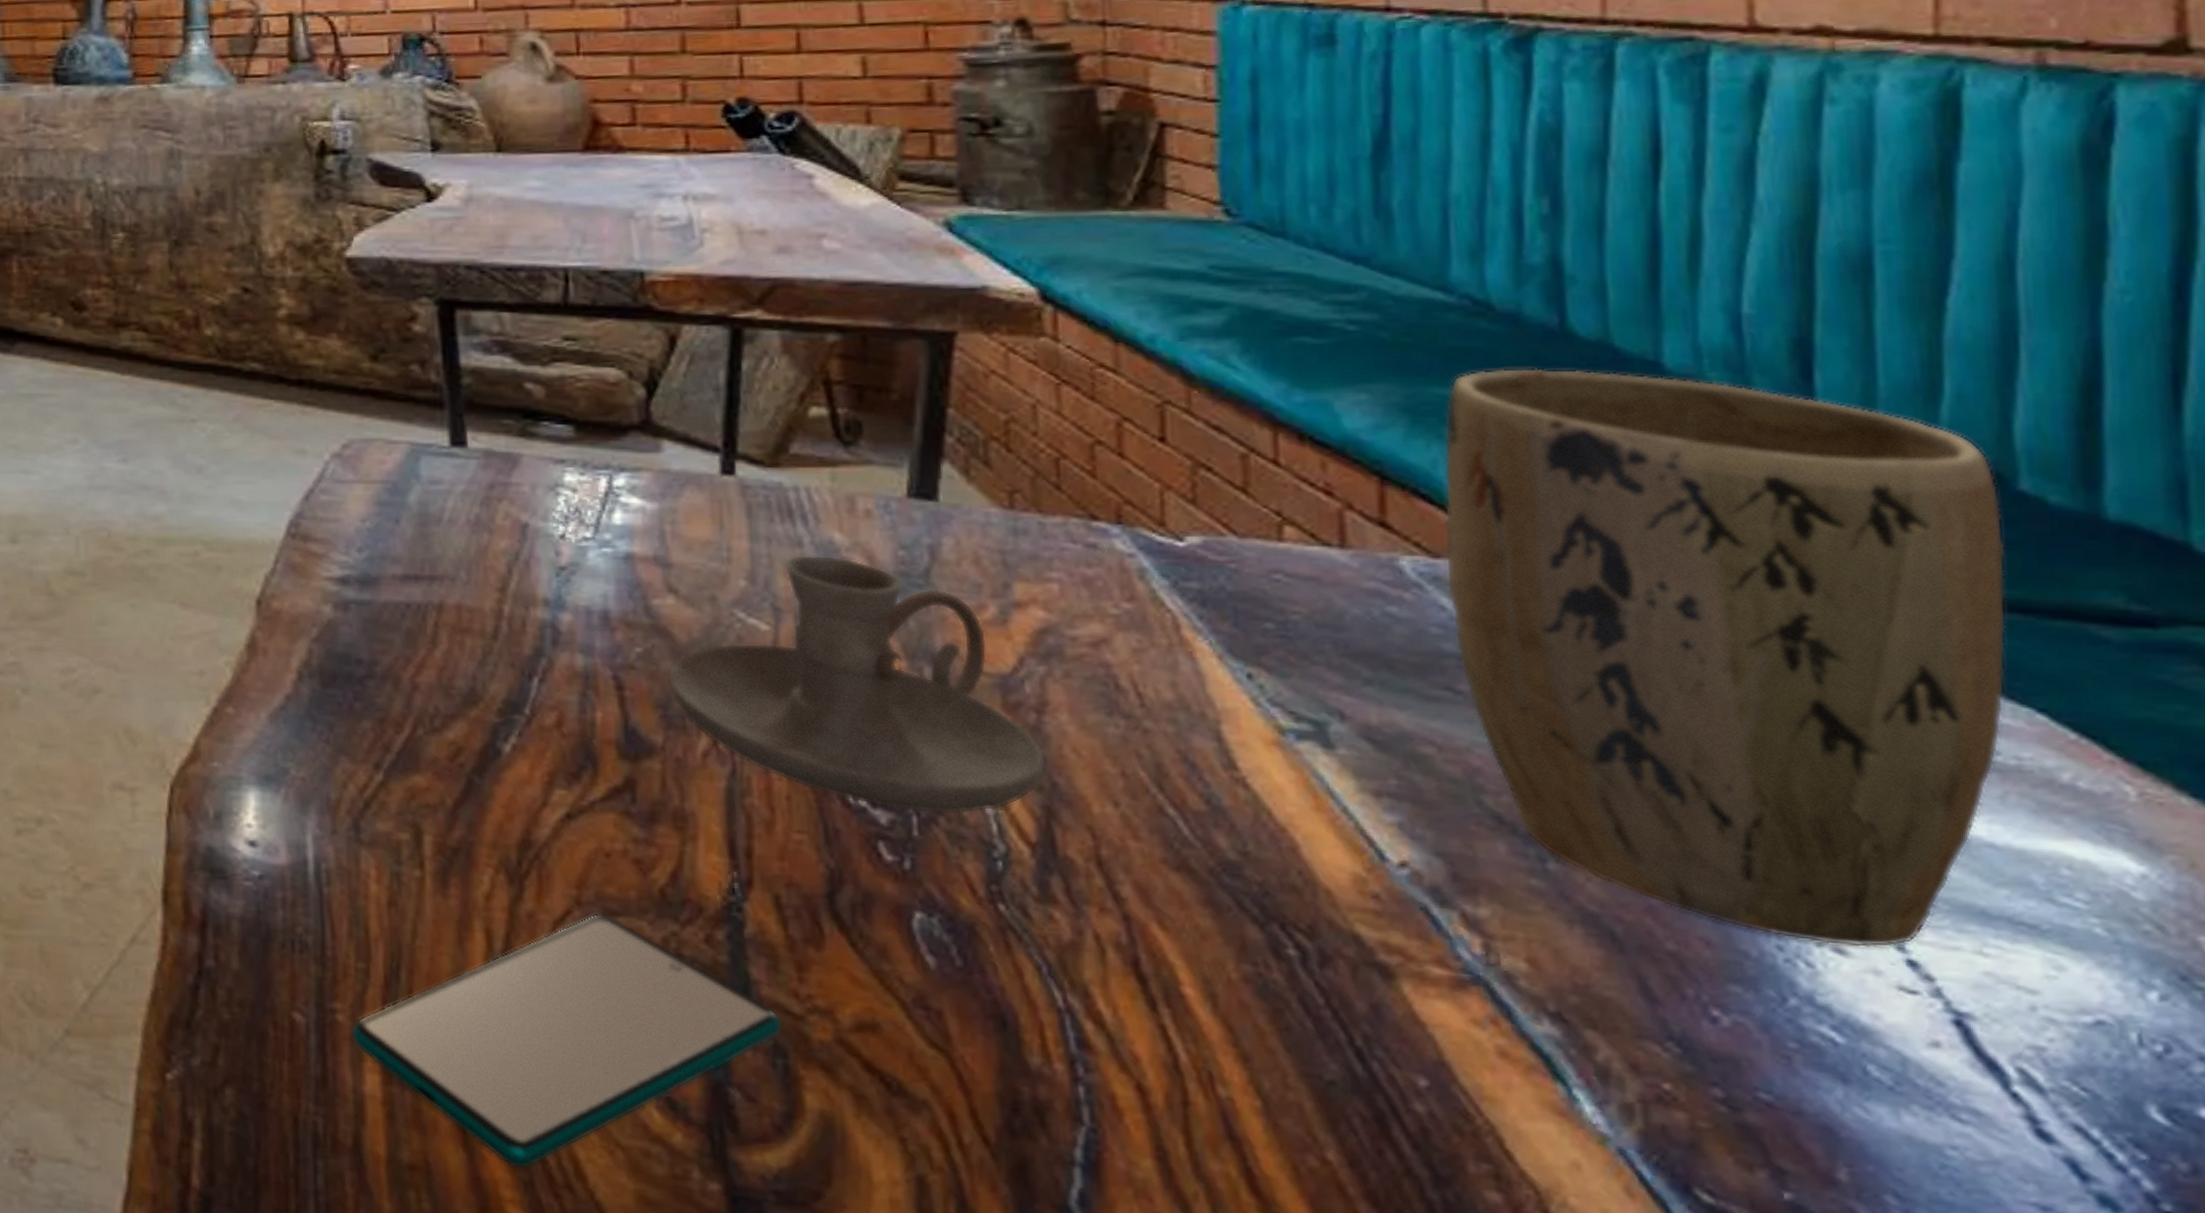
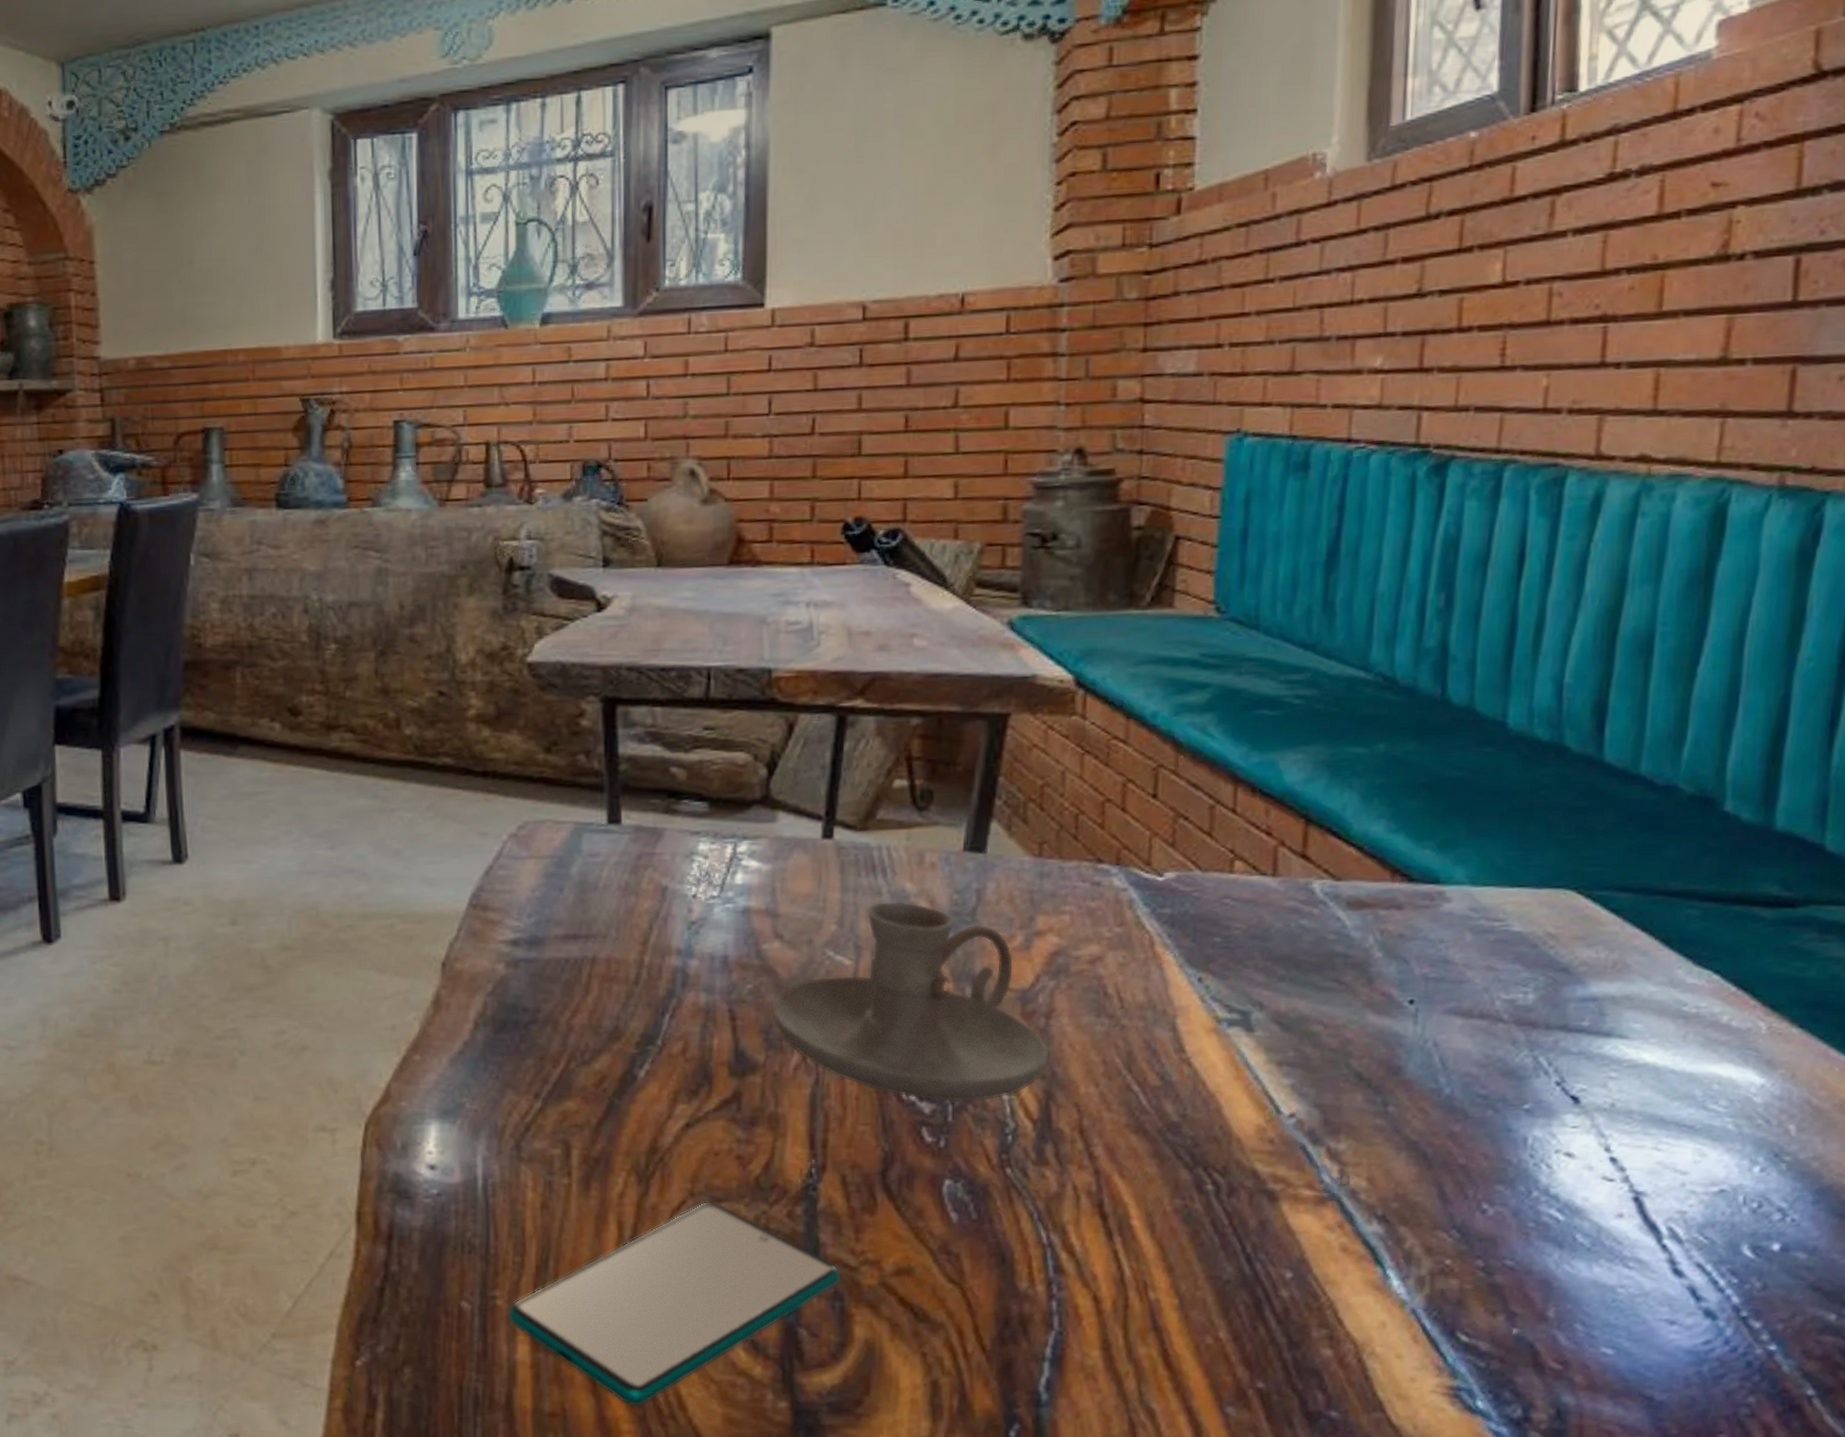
plant pot: present [1443,367,2007,948] -> none [1343,729,1712,1151]

